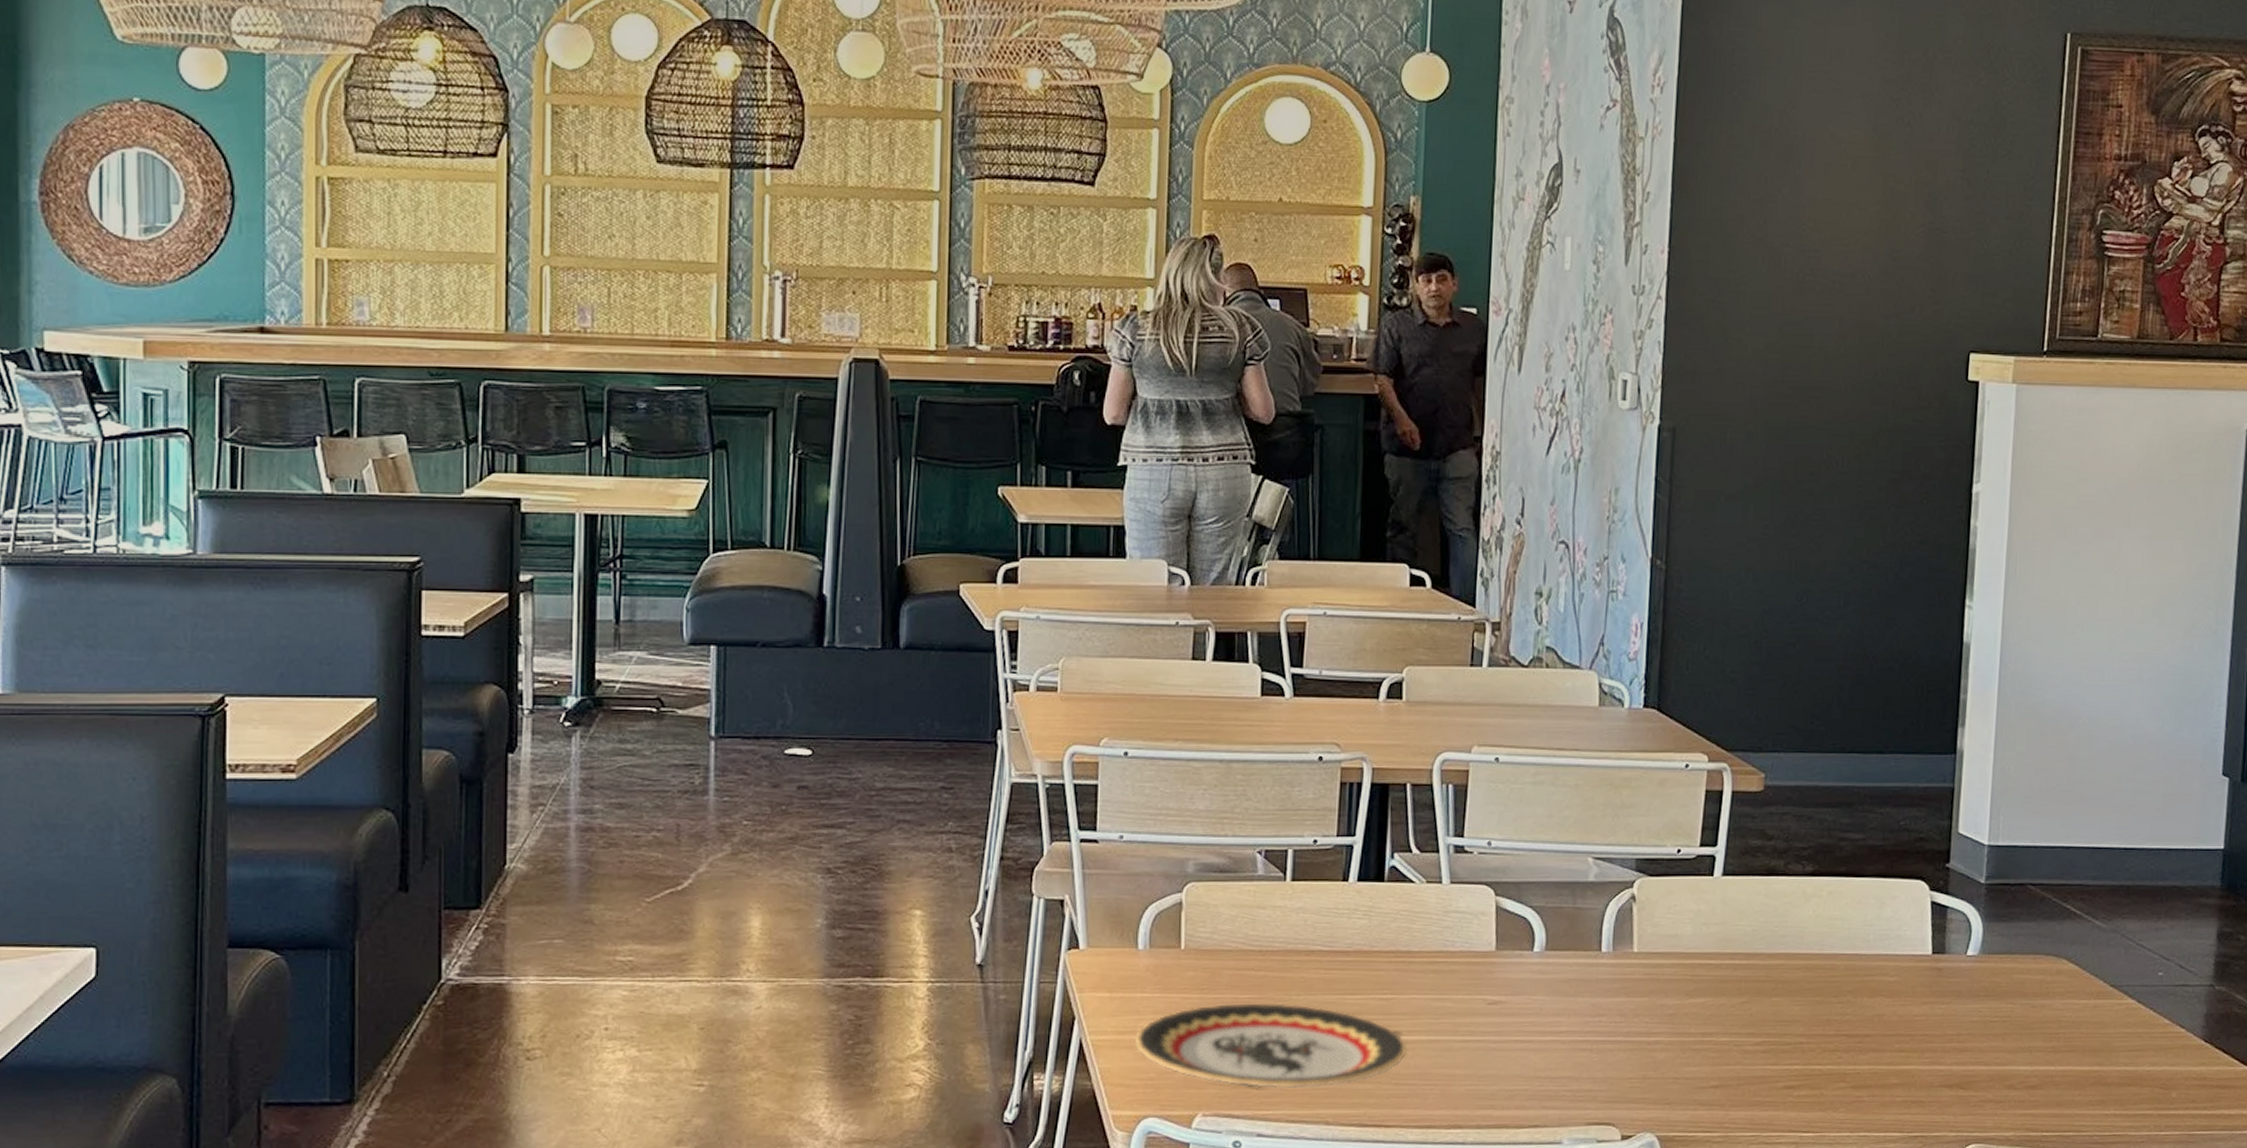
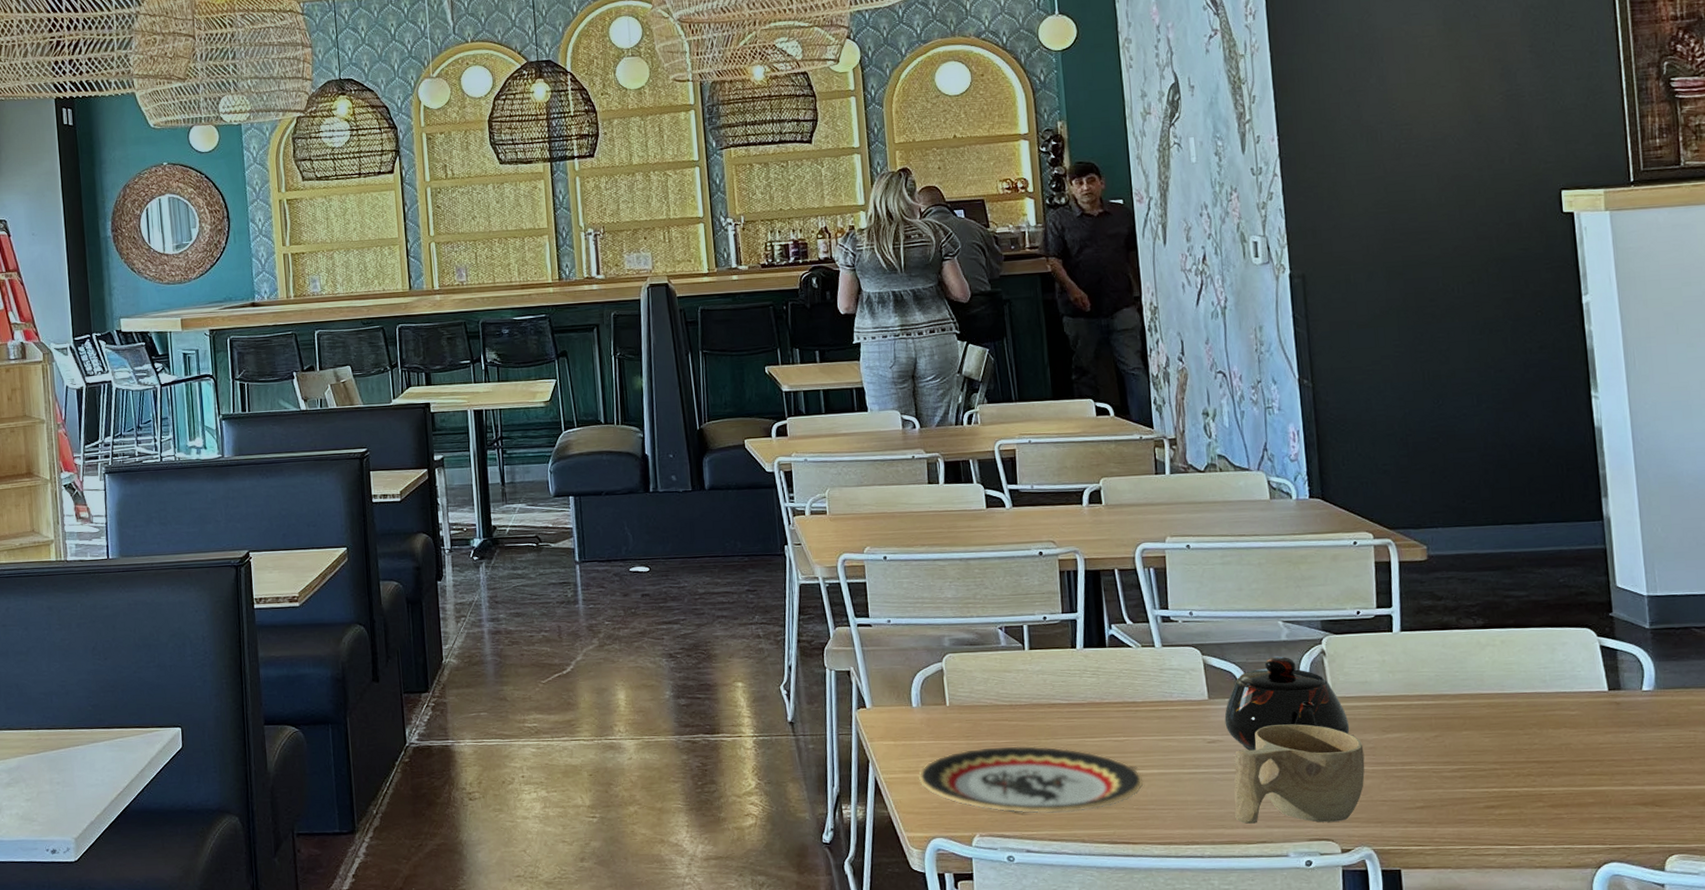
cup: none [1507,983,1663,1105] -> present [1233,724,1365,825]
teapot: none [1511,900,1651,1015] -> present [1224,656,1350,751]

